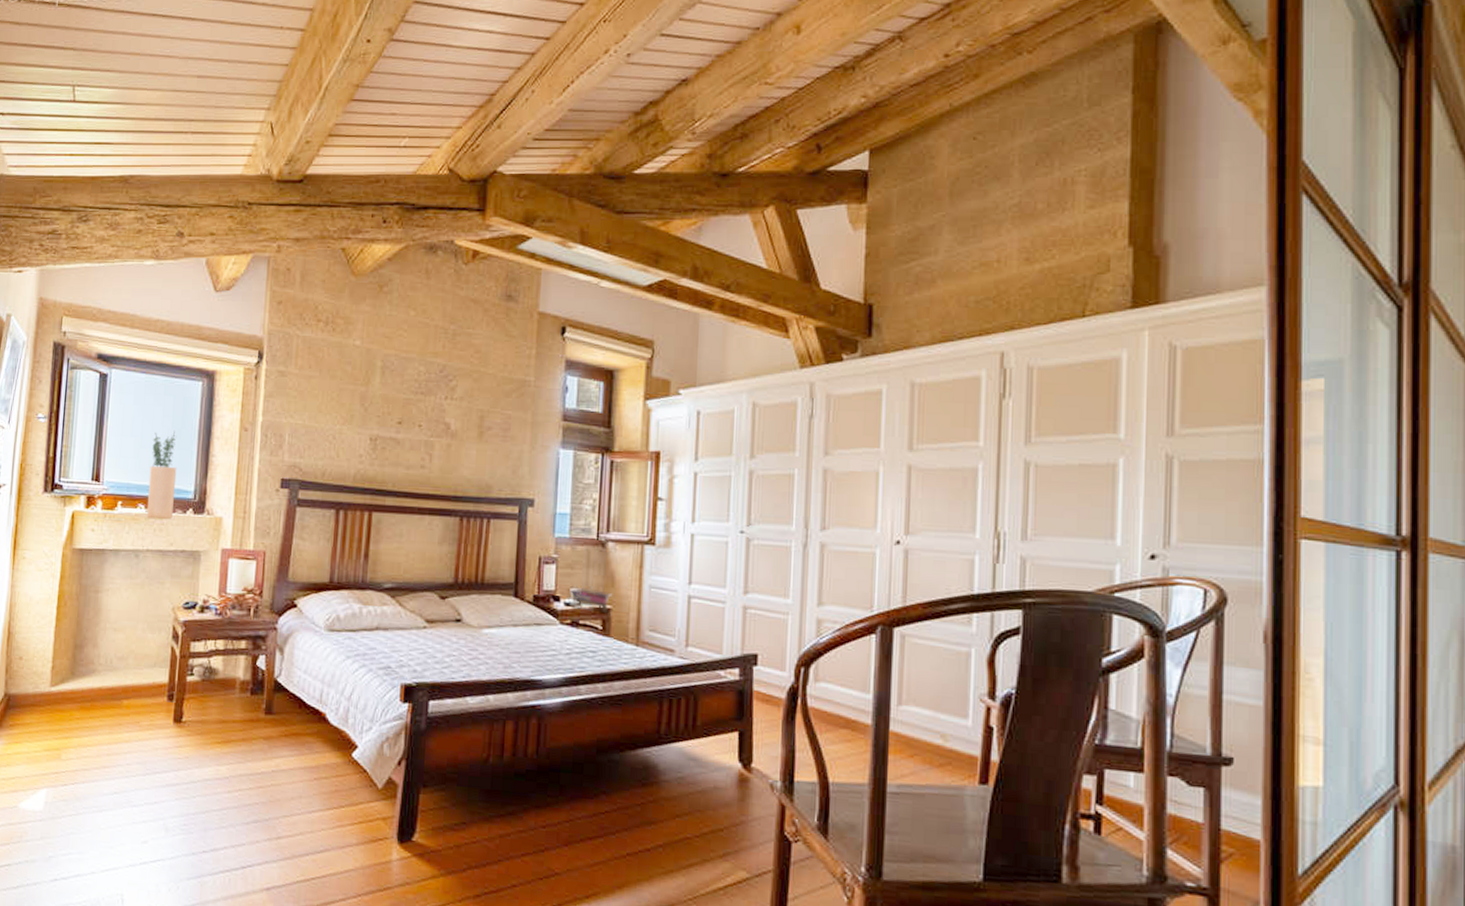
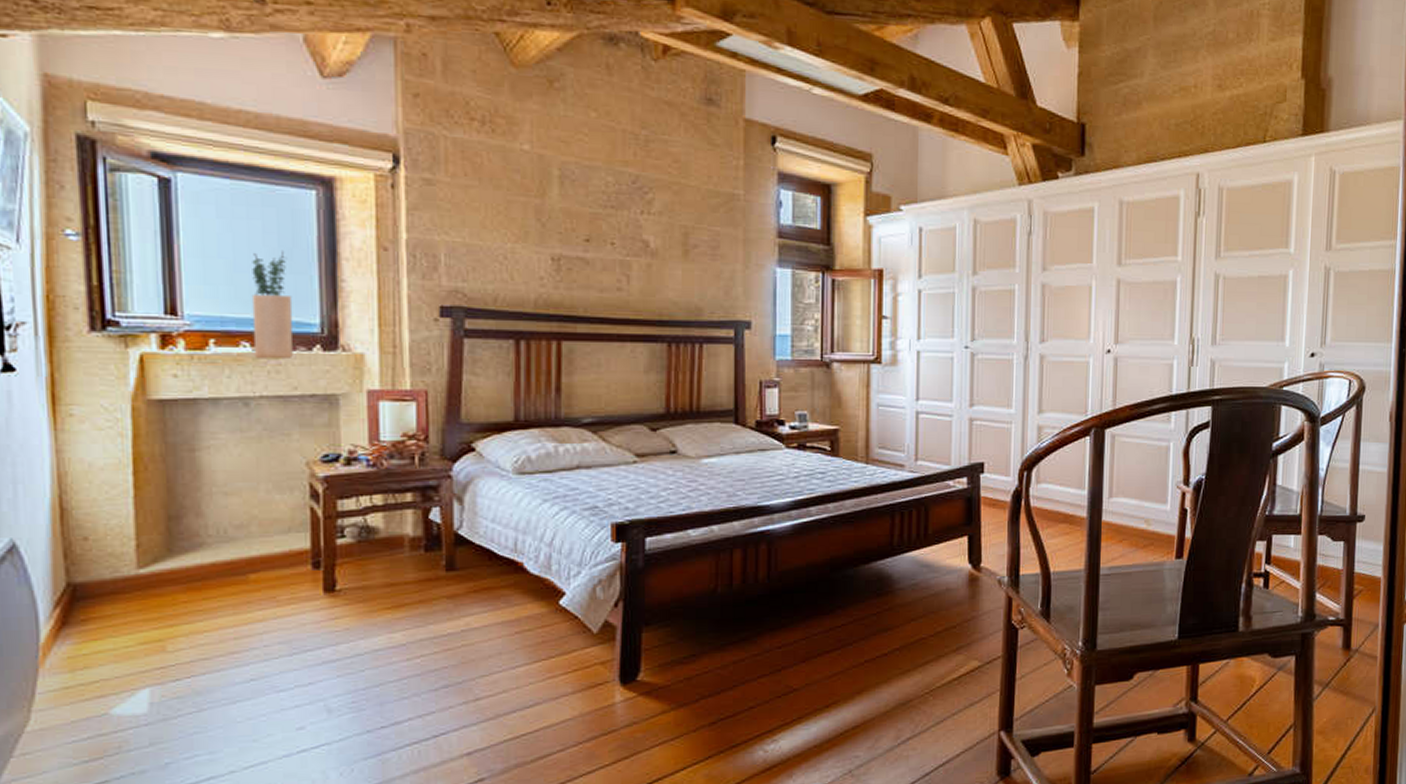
books: present [574,587,613,614] -> none [799,410,840,434]

